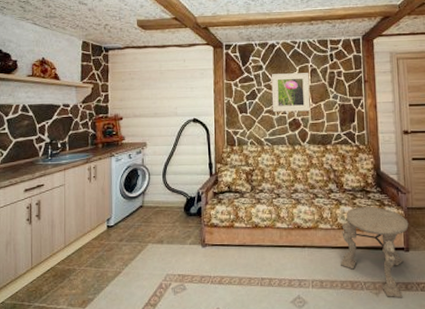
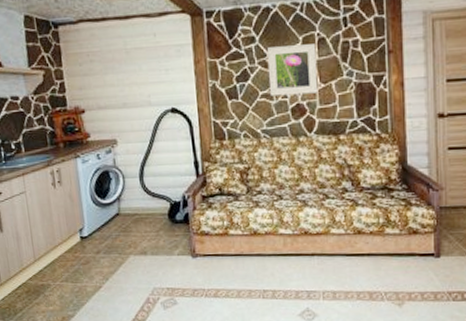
side table: present [341,207,409,298] -> none [357,207,441,309]

